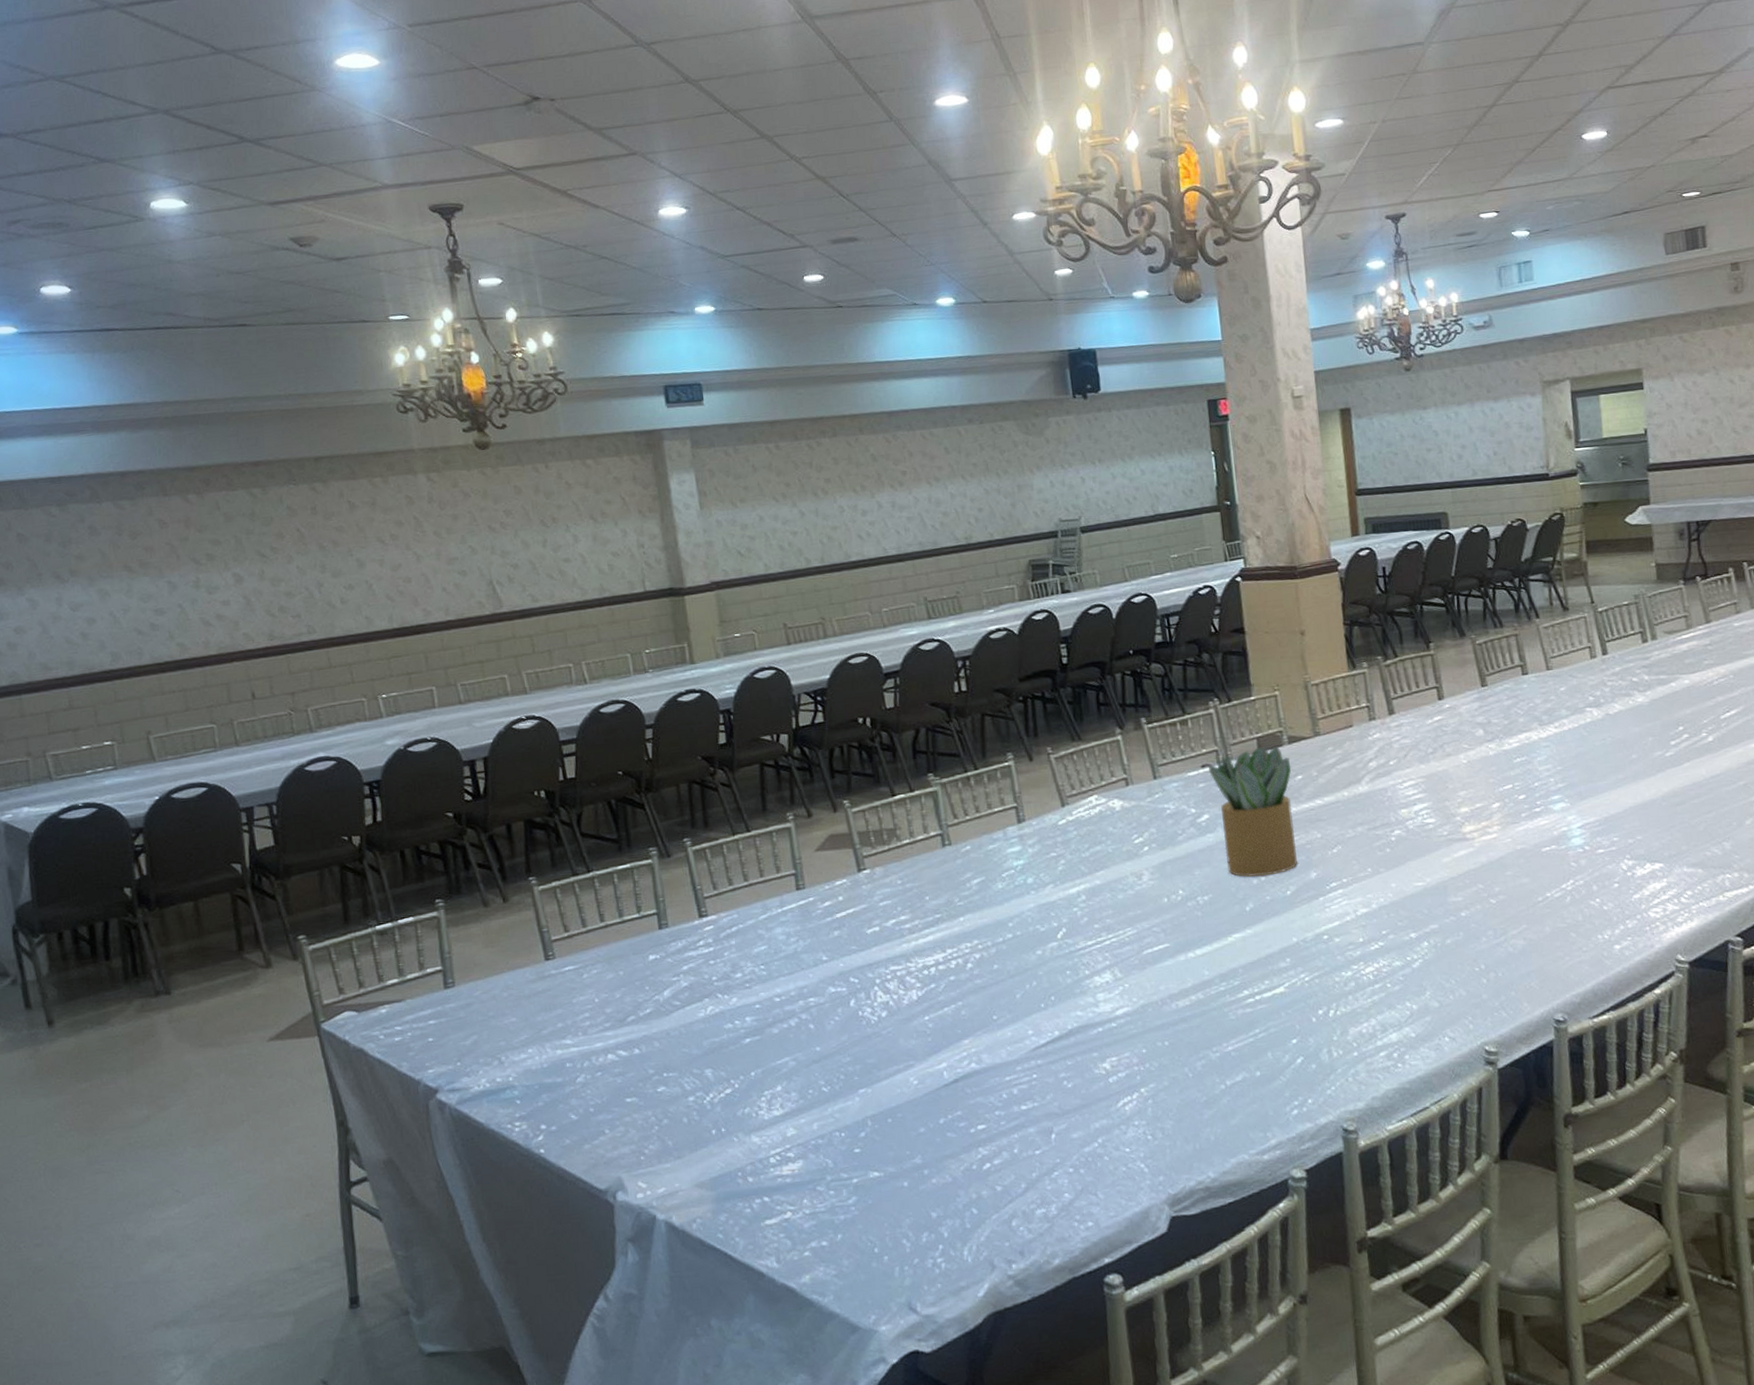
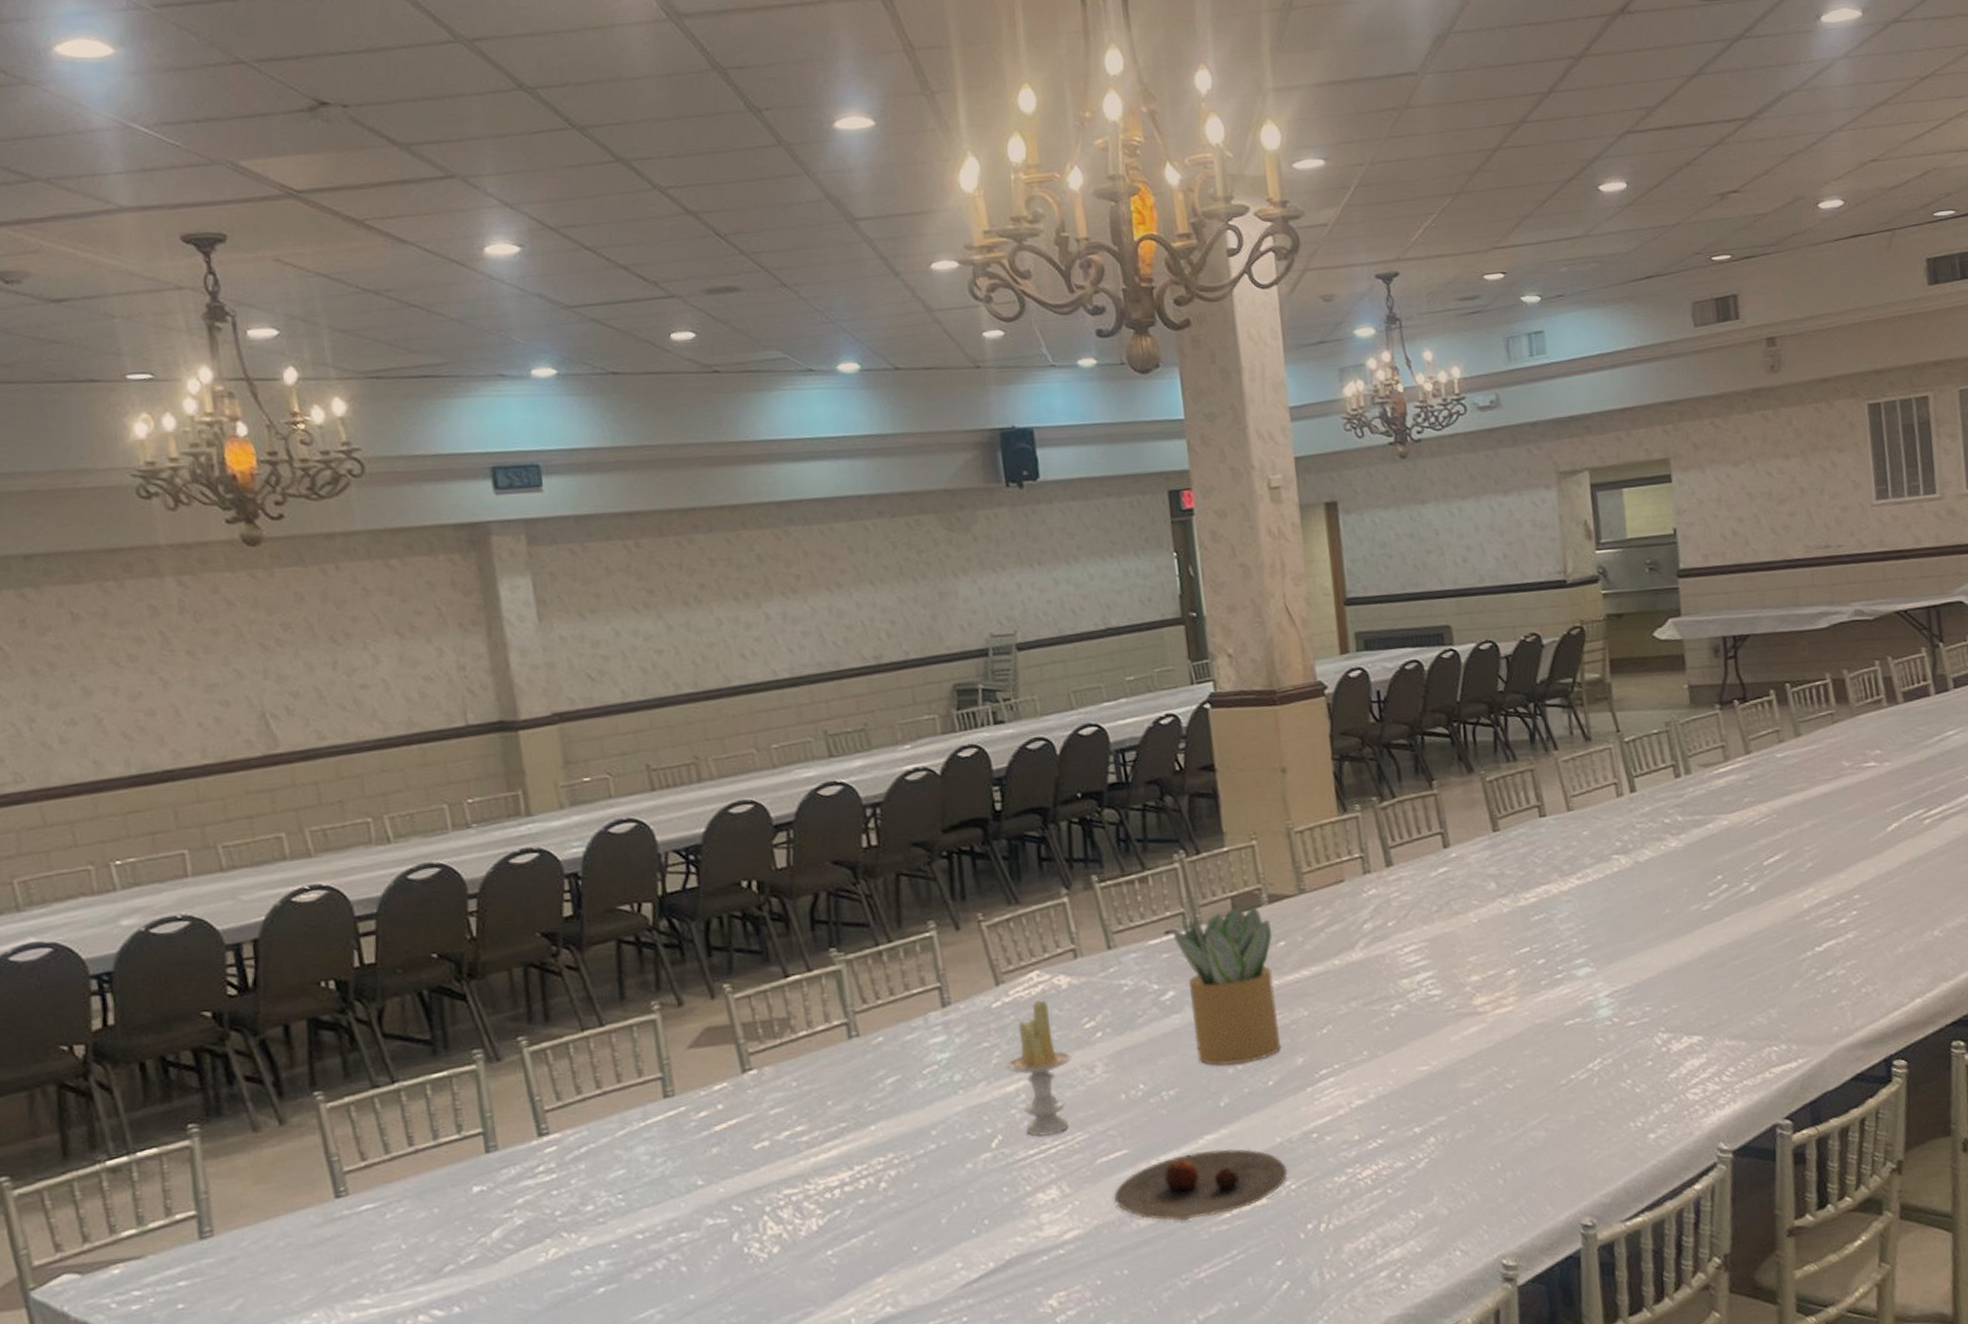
candle: none [1069,819,1124,931] -> present [1005,999,1072,1137]
plate: none [1157,945,1303,1004] -> present [1114,1148,1288,1221]

